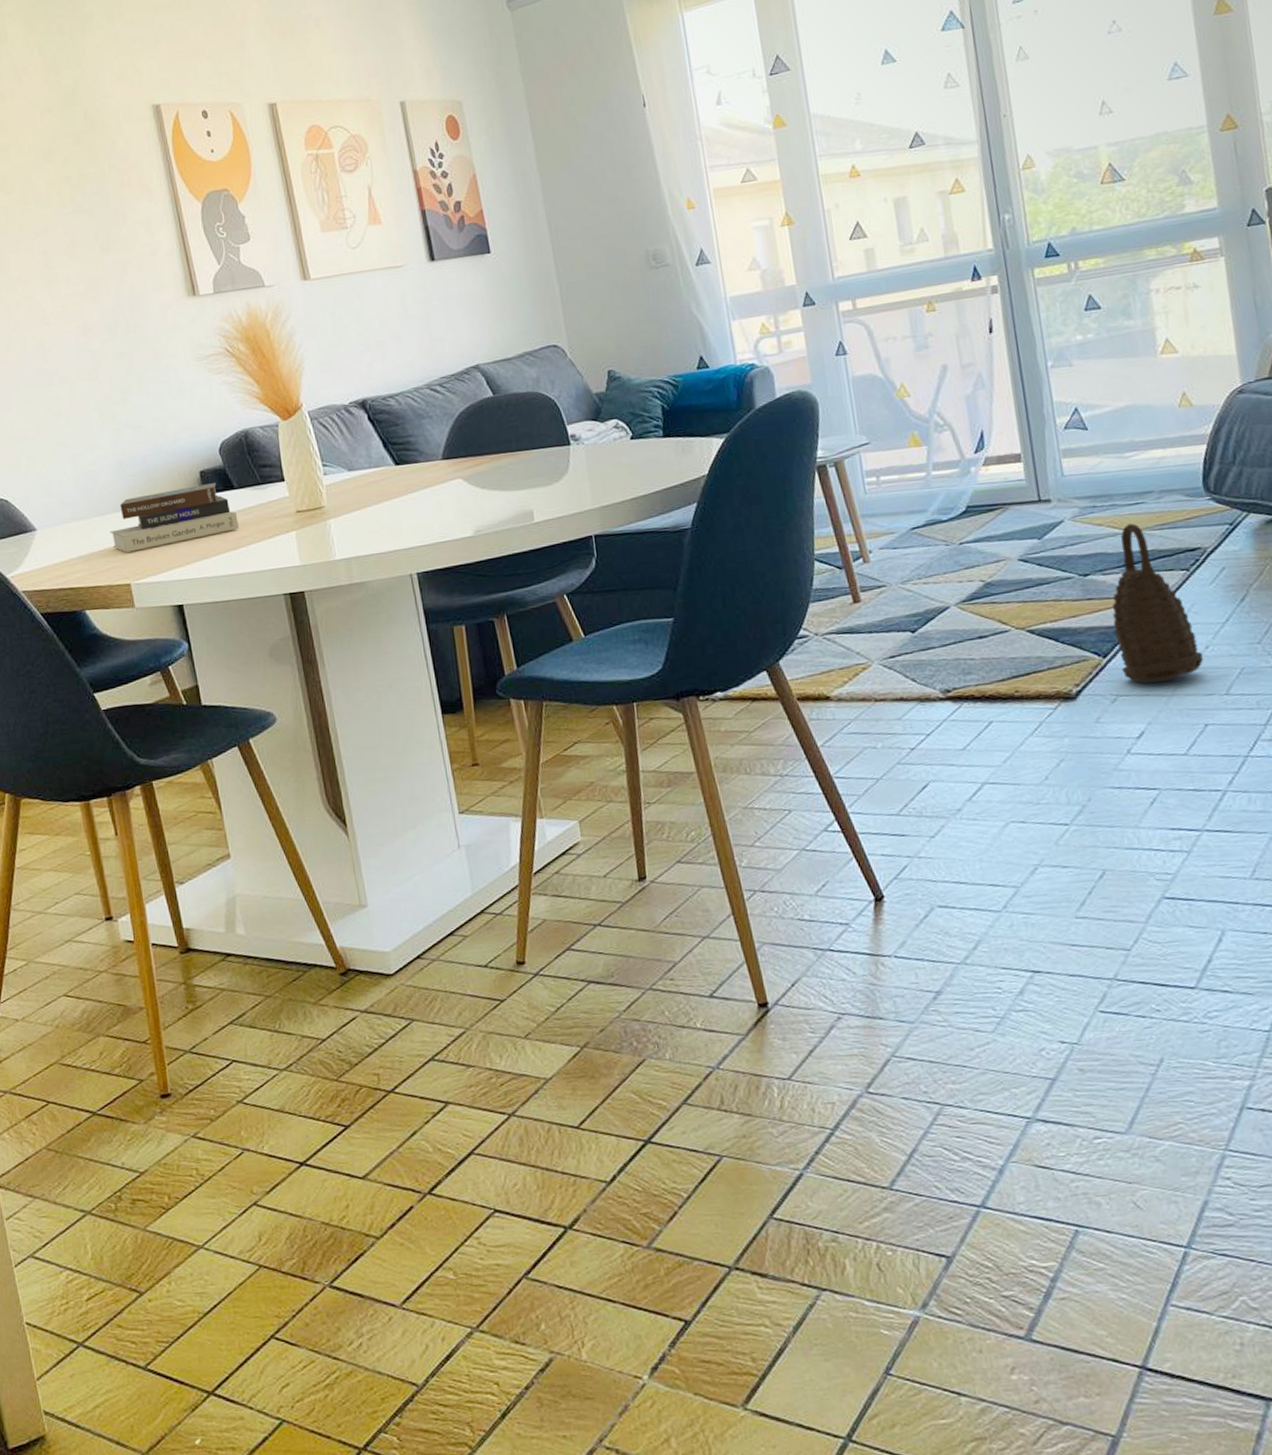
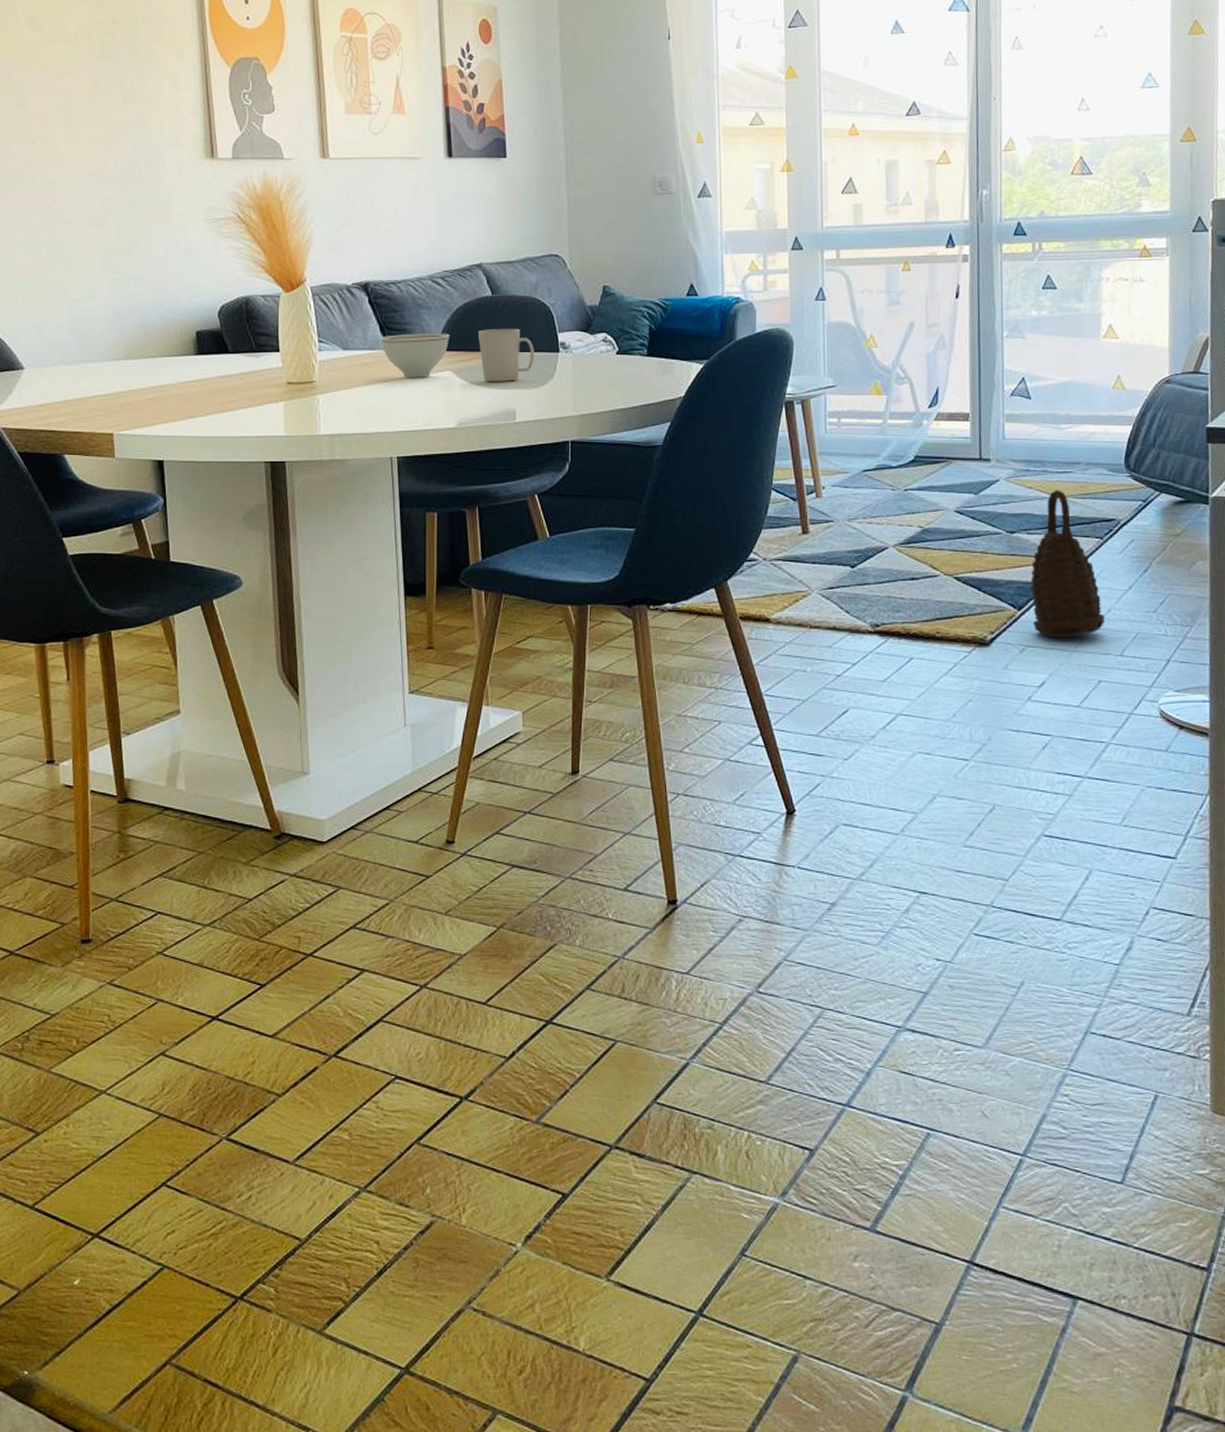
books: present [109,483,239,553] -> none [98,345,229,402]
bowl: none [384,440,456,492] -> present [380,333,450,378]
mug: none [483,426,546,485] -> present [477,328,534,382]

